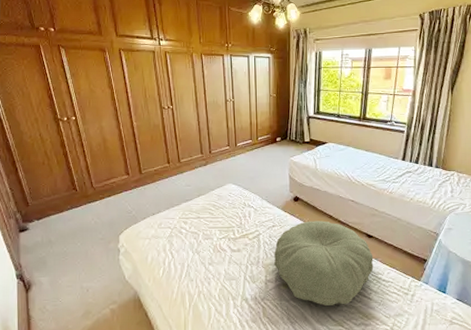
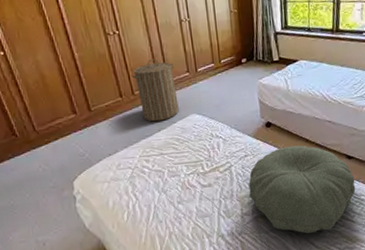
laundry hamper: none [179,132,218,188] -> present [131,59,179,122]

